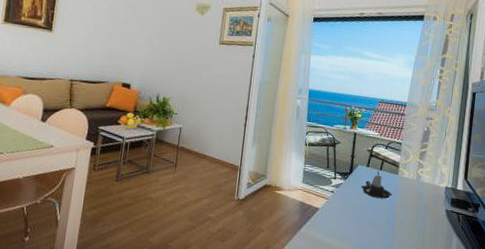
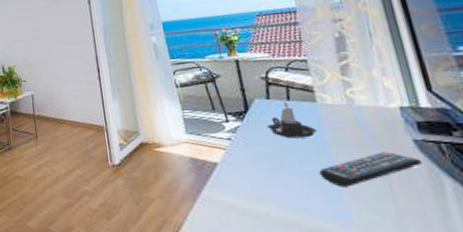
remote control: none [384,214,446,236] -> present [319,151,423,187]

